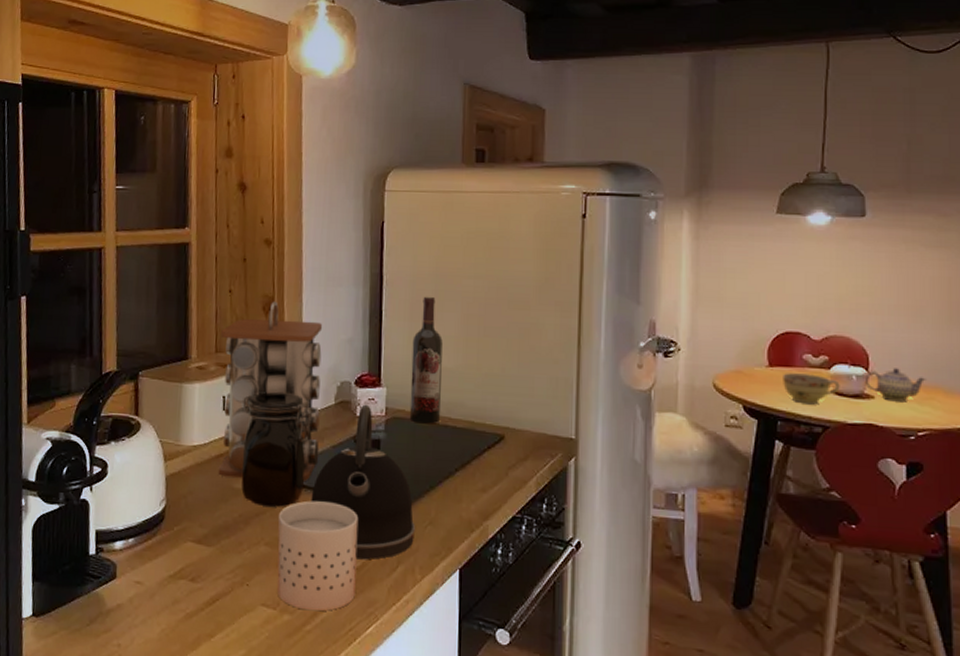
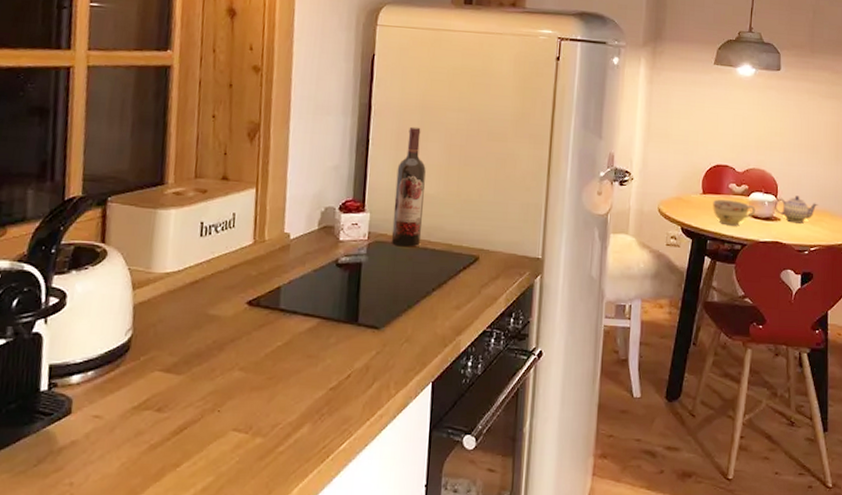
spice rack: present [218,301,323,481] -> none [192,128,309,305]
jar: present [241,391,310,507] -> none [217,217,293,332]
mug: present [277,500,359,612] -> none [250,324,337,432]
kettle: present [311,404,416,560] -> none [289,229,393,379]

